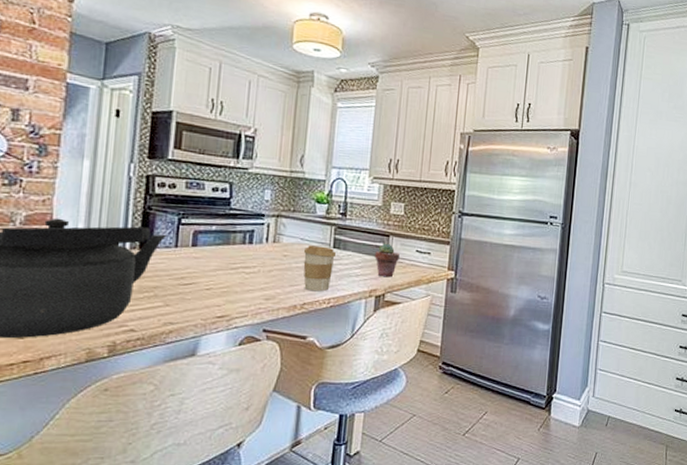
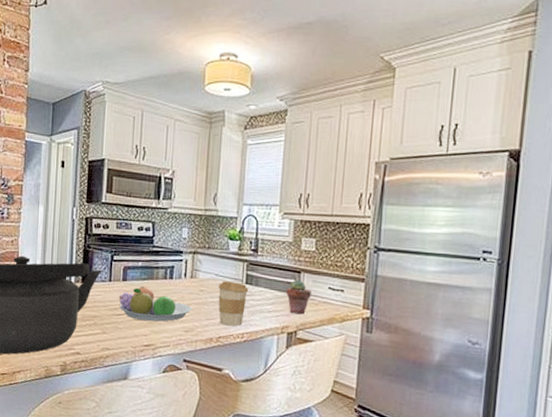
fruit bowl: none [186,252,275,290] -> present [118,286,193,322]

